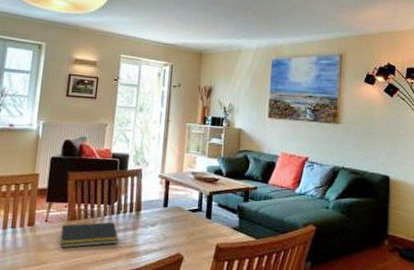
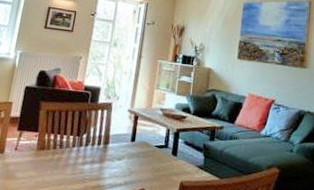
notepad: present [59,221,118,248] -> none [27,153,85,178]

